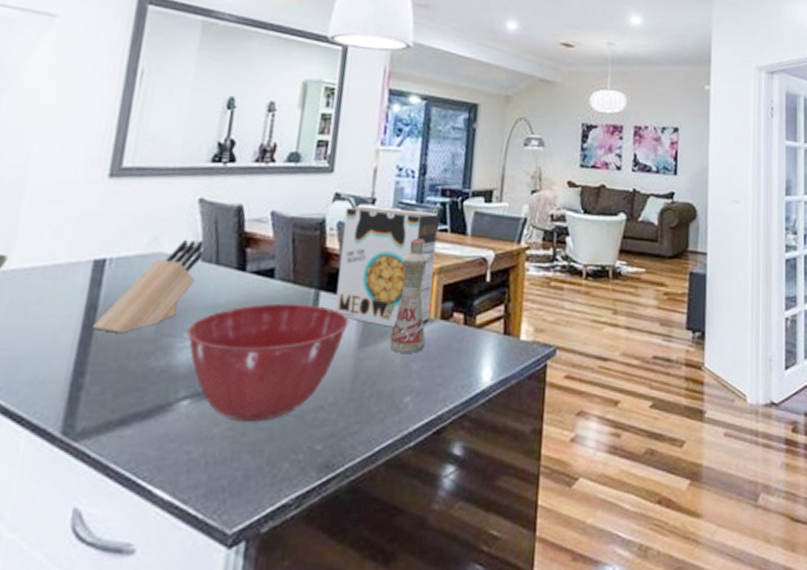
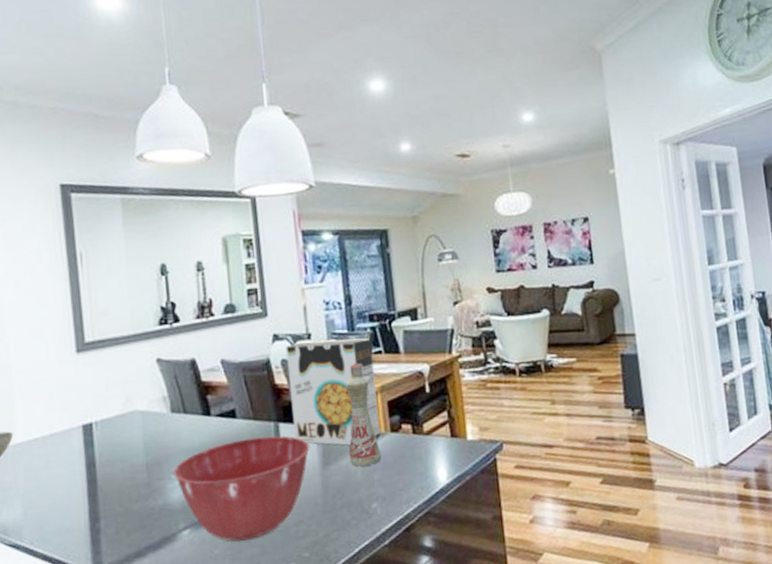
knife block: present [92,239,204,333] -> none [95,395,172,483]

